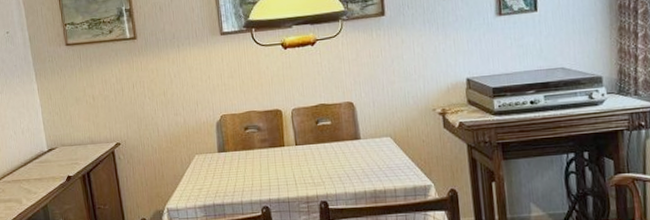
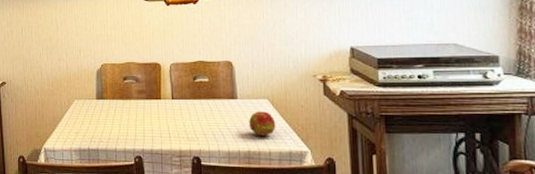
fruit: none [372,149,400,175] -> present [248,111,276,137]

